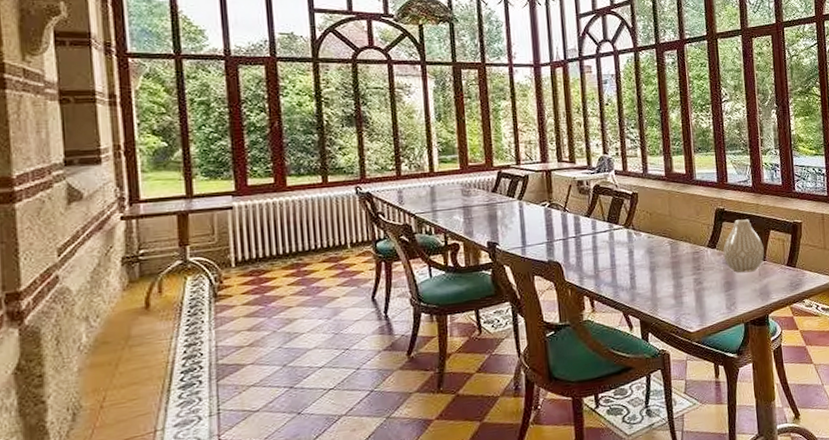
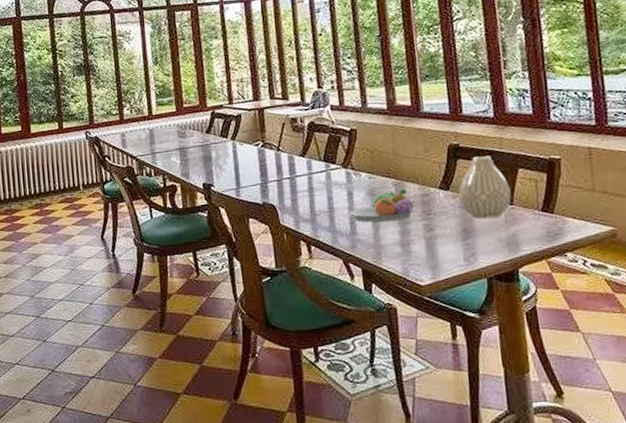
fruit bowl: none [628,247,688,278] -> present [348,189,417,223]

